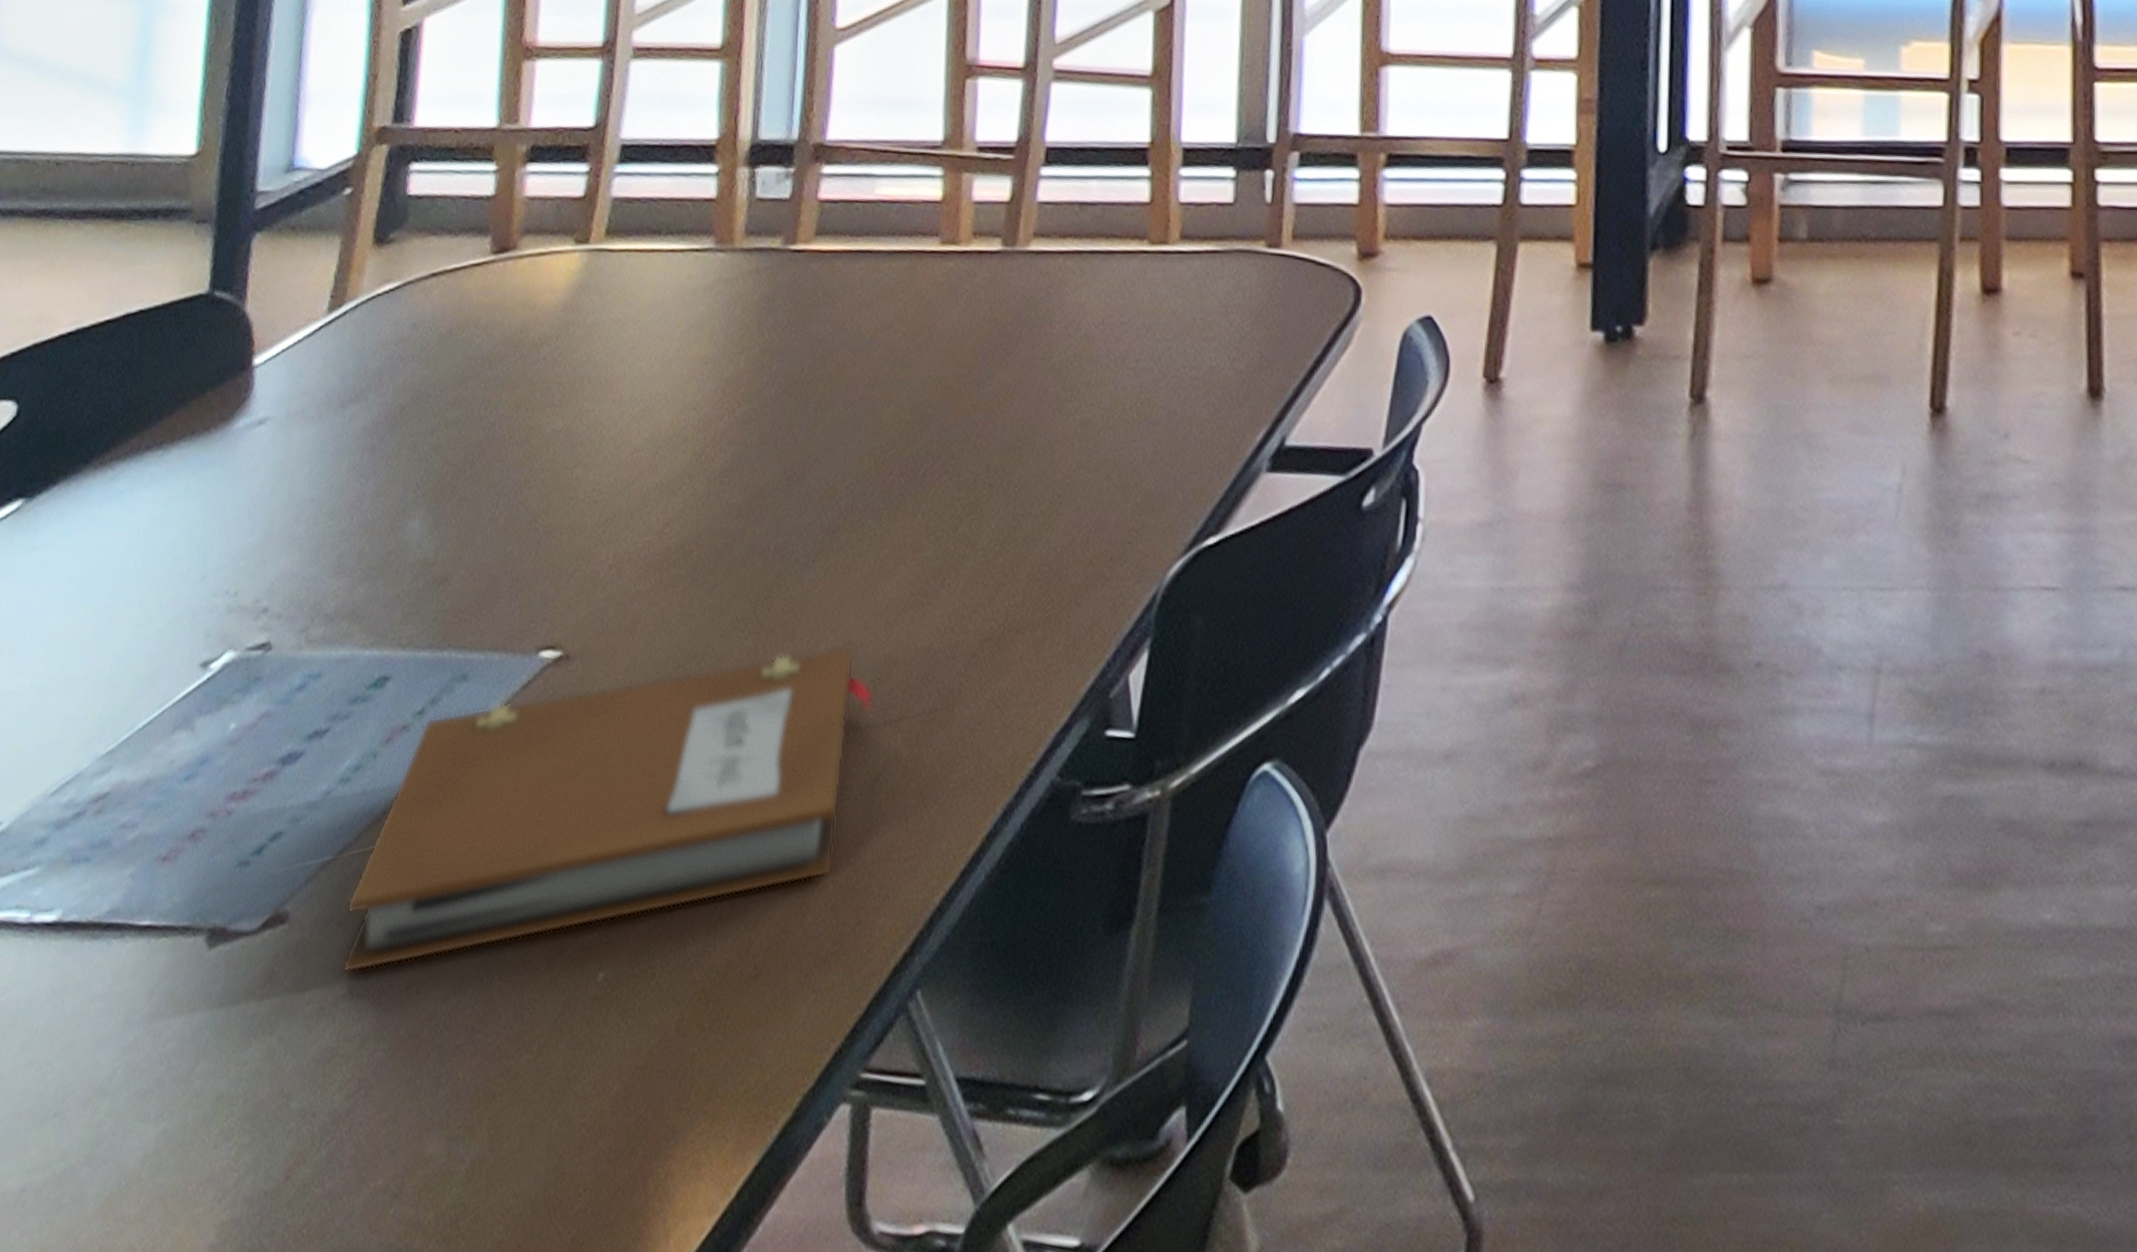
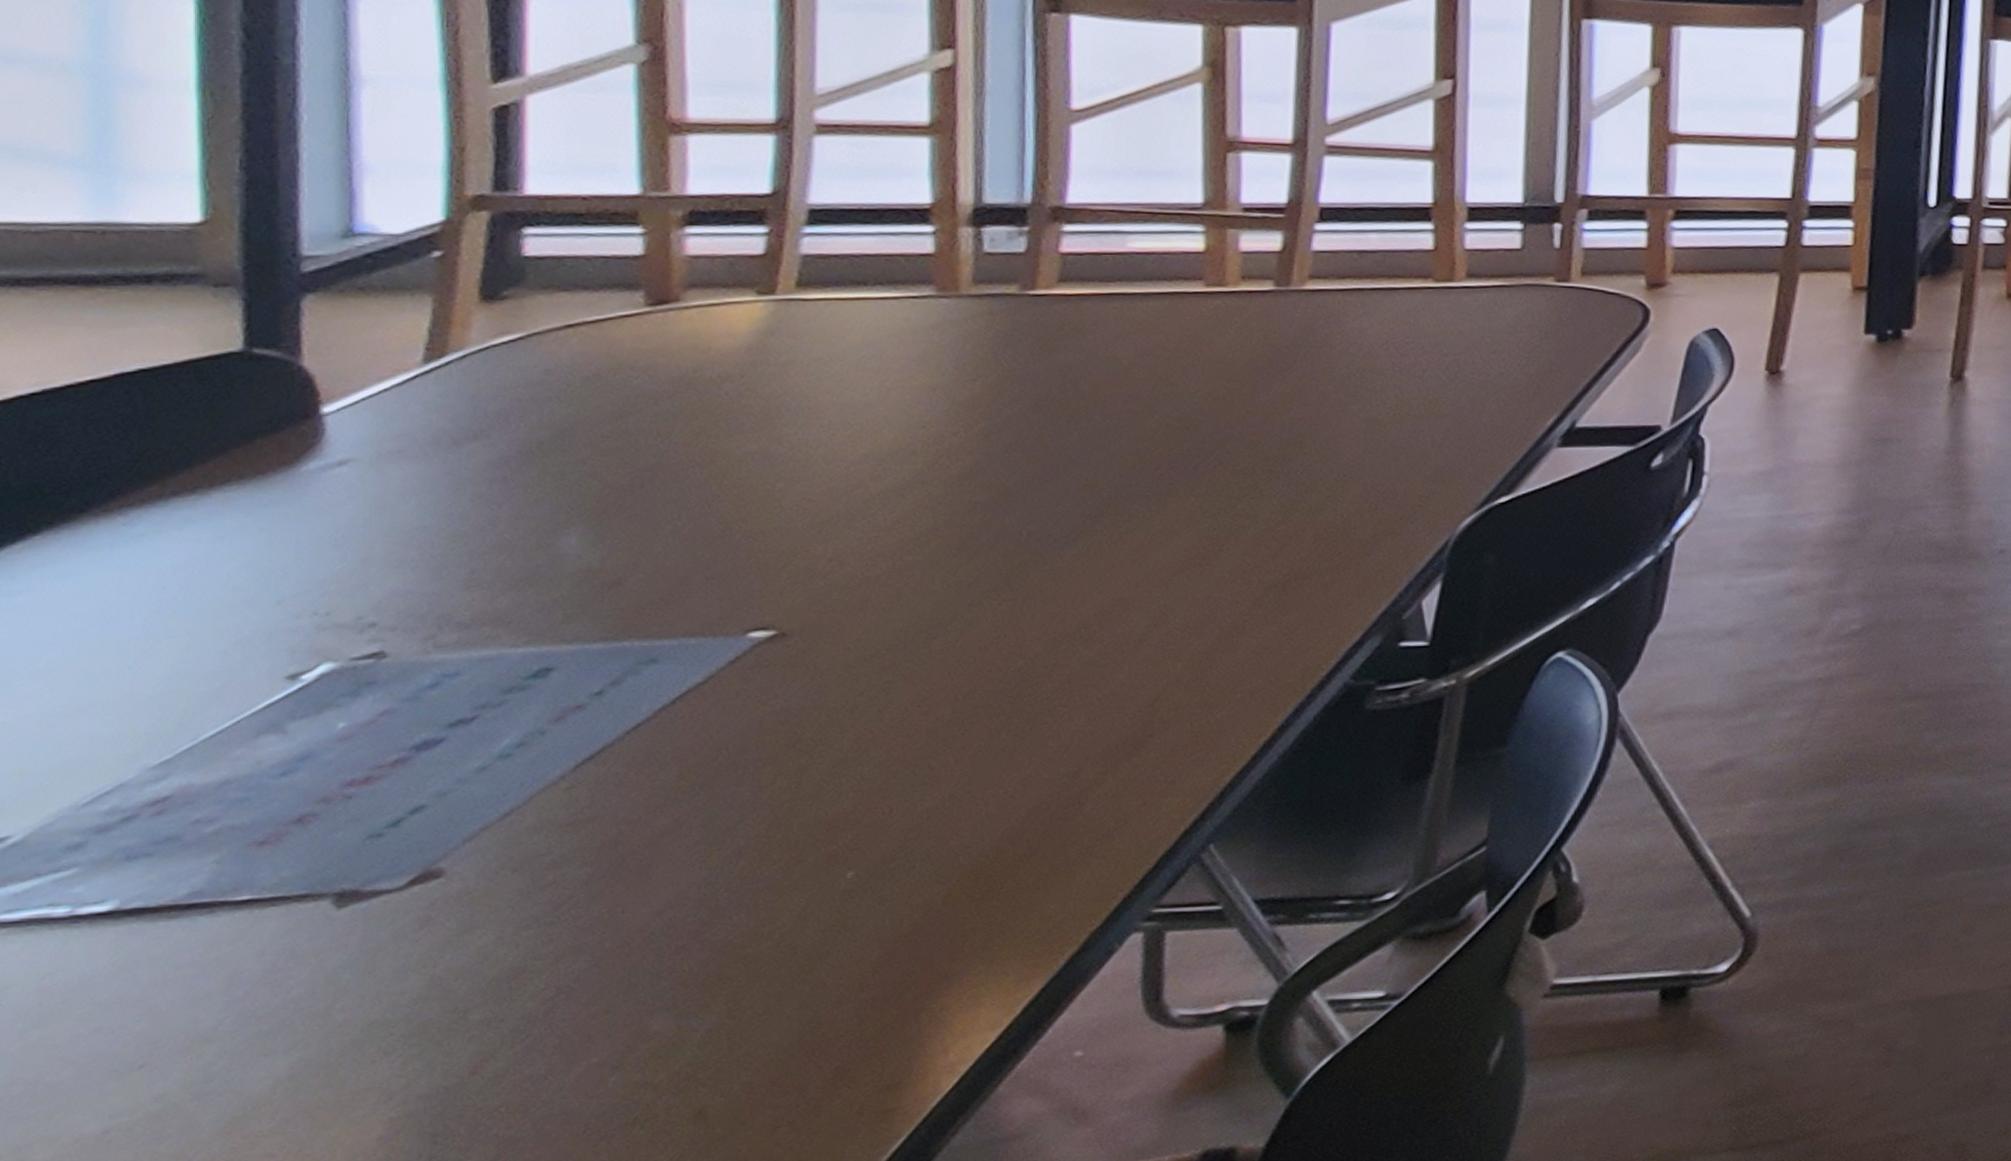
notebook: present [342,645,873,975] -> none [521,601,1149,909]

